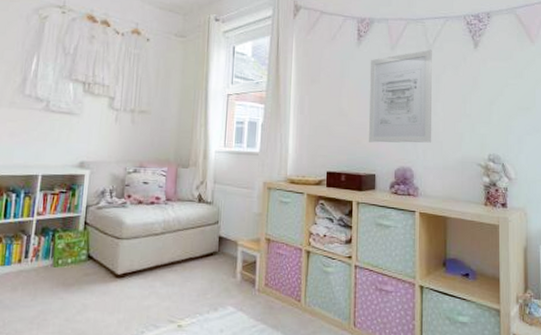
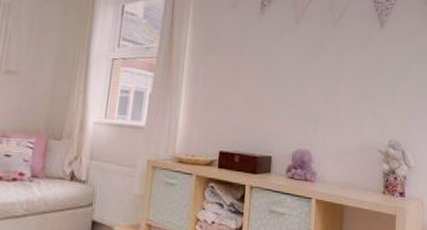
wall art: present [369,49,432,143] -> none [267,25,338,125]

